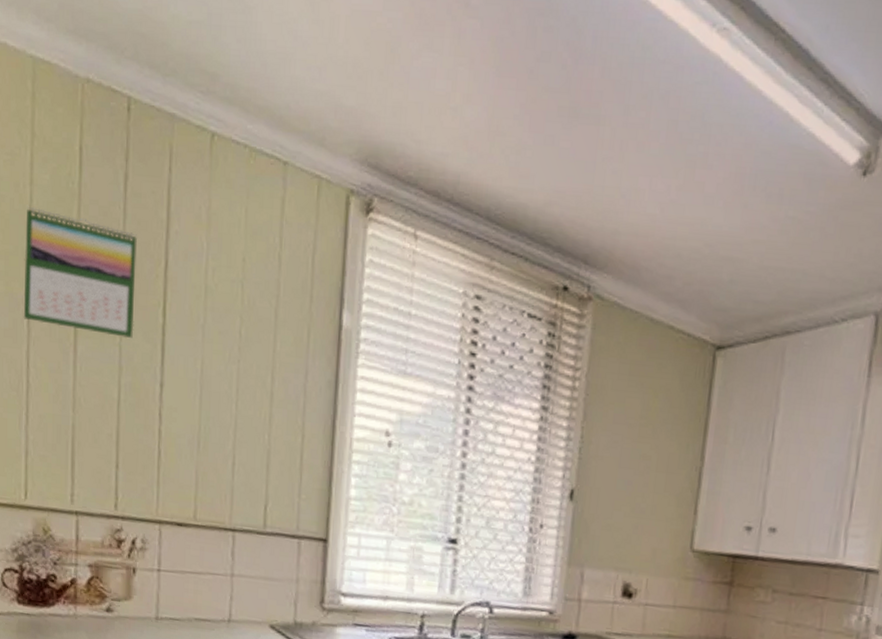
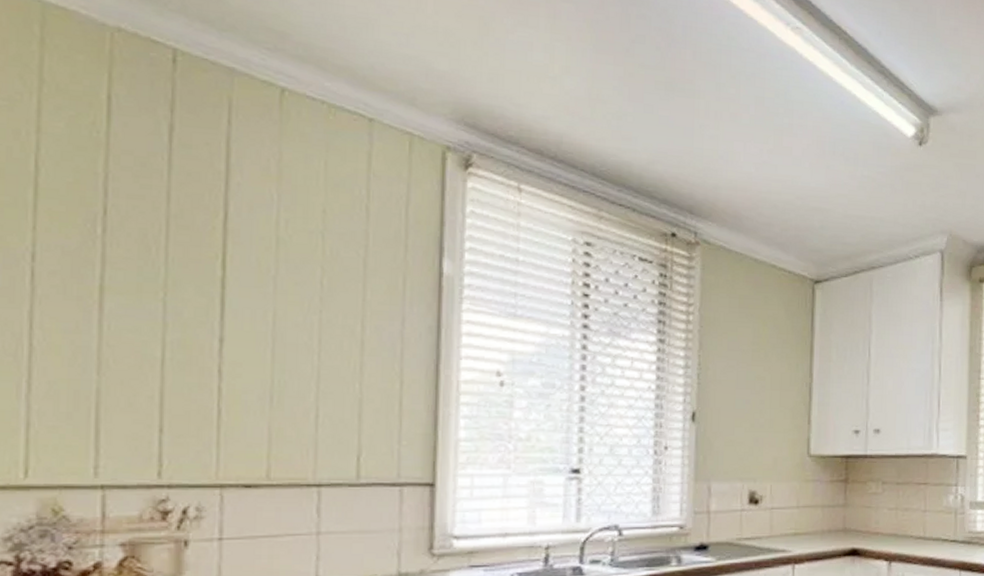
calendar: present [23,206,137,339] -> none [24,155,186,293]

